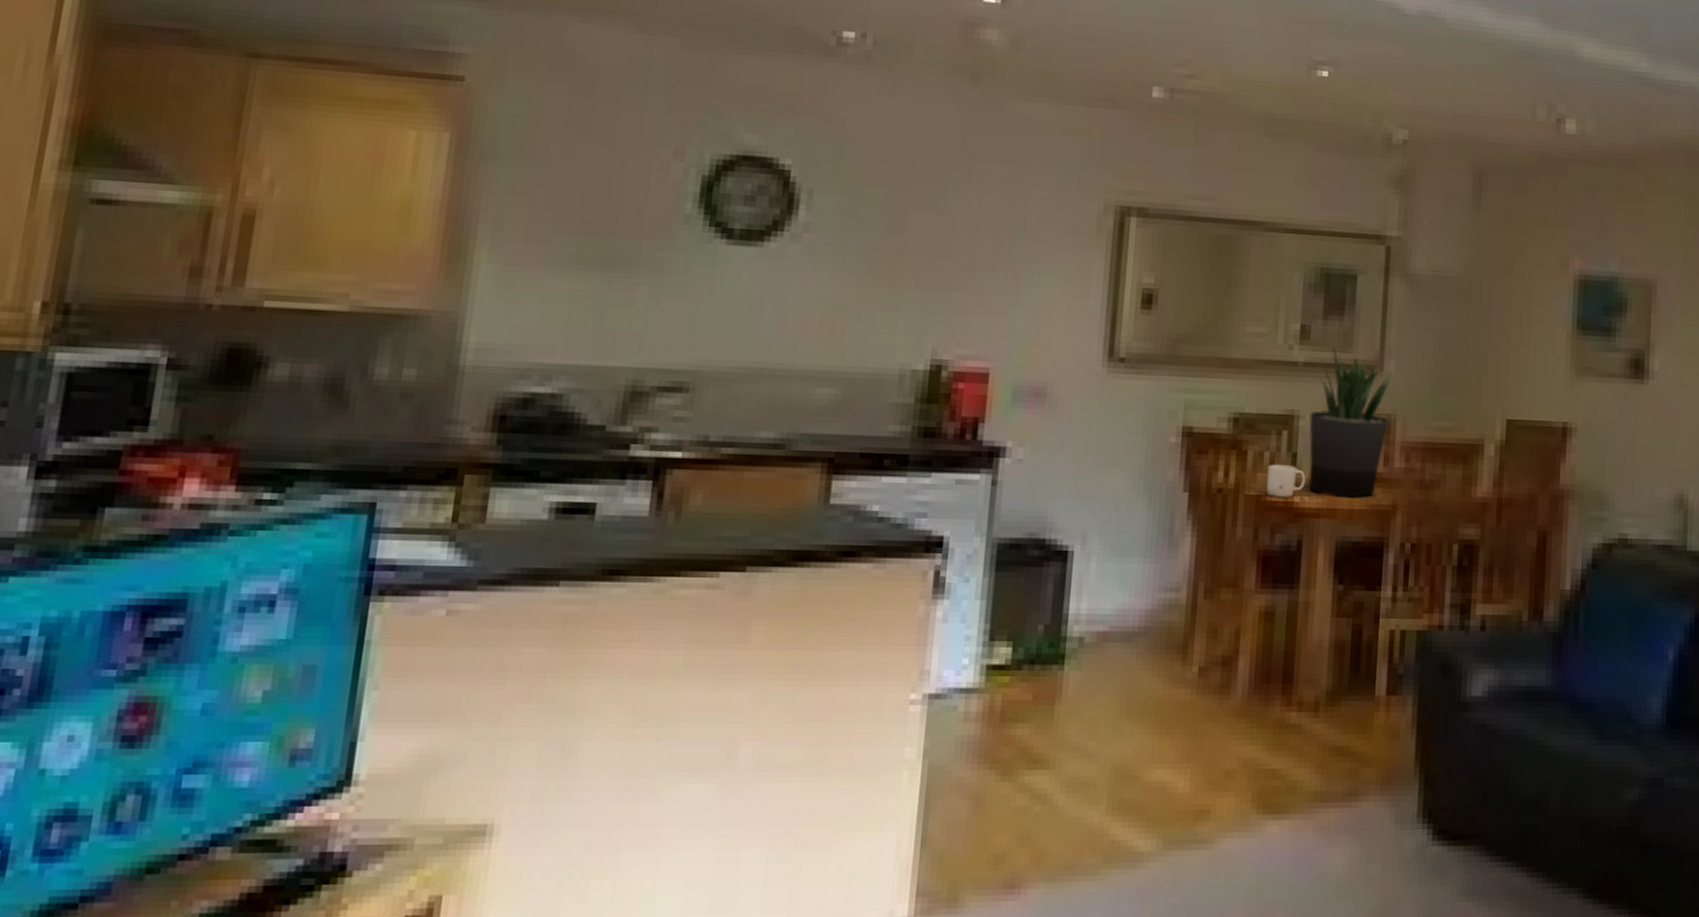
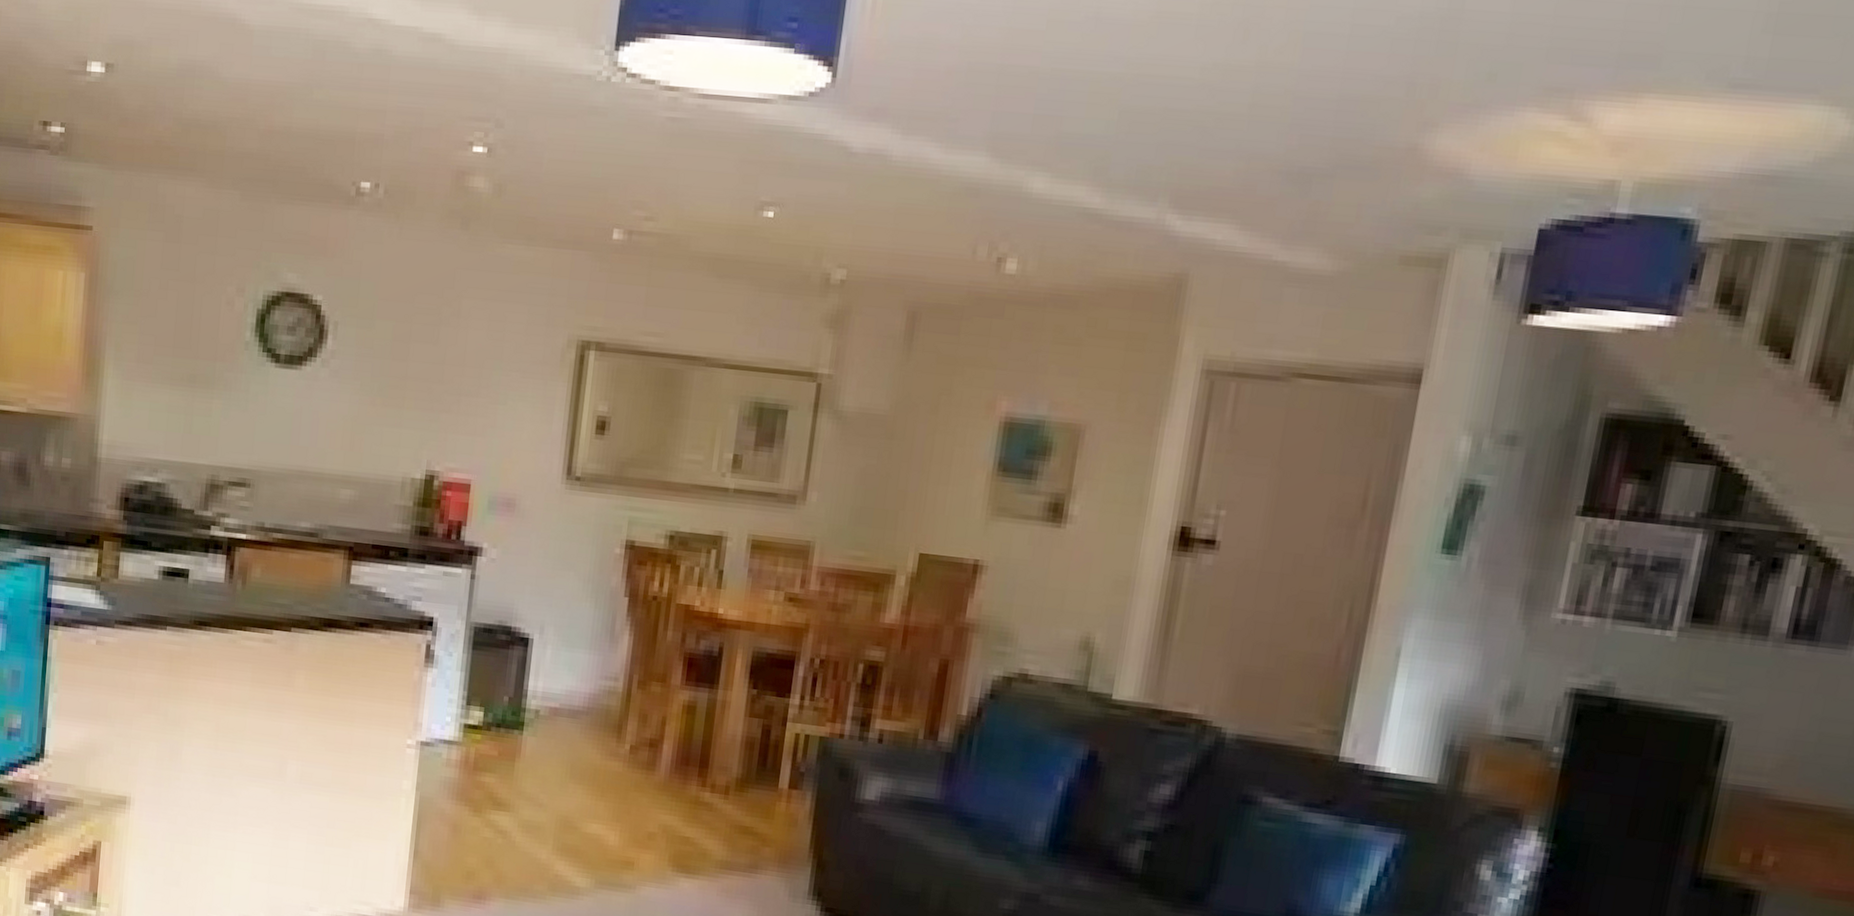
mug: present [1266,464,1306,497] -> none [694,578,730,609]
planter: present [1308,347,1393,498] -> none [731,476,815,614]

